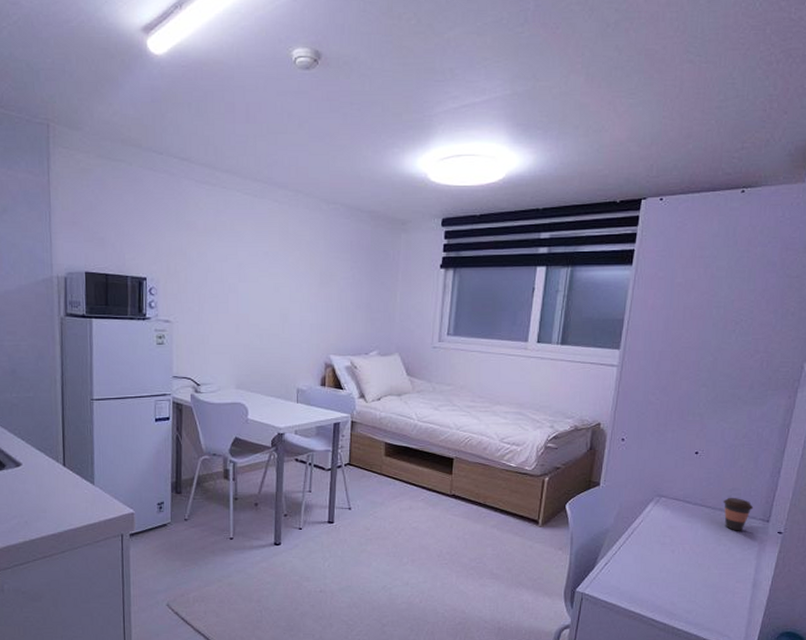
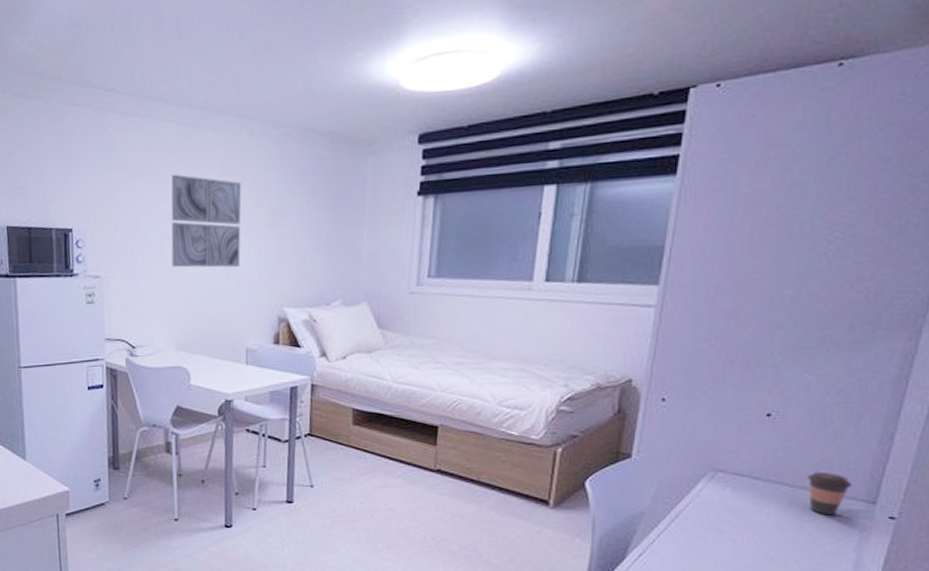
wall art: none [235,236,297,320] -> present [171,174,242,268]

